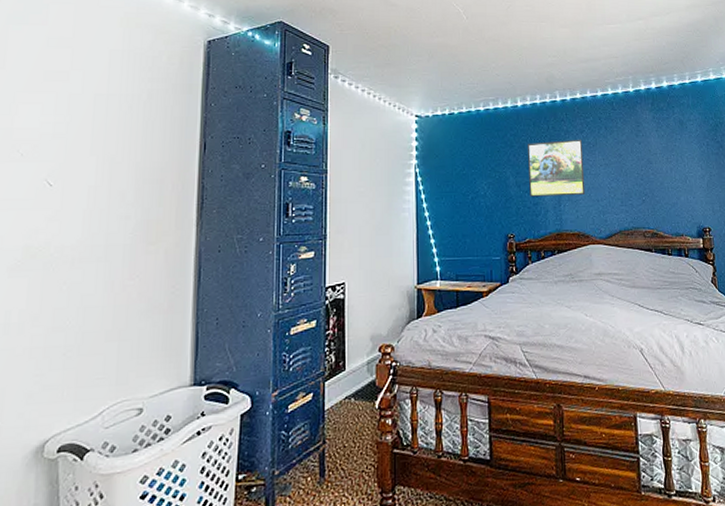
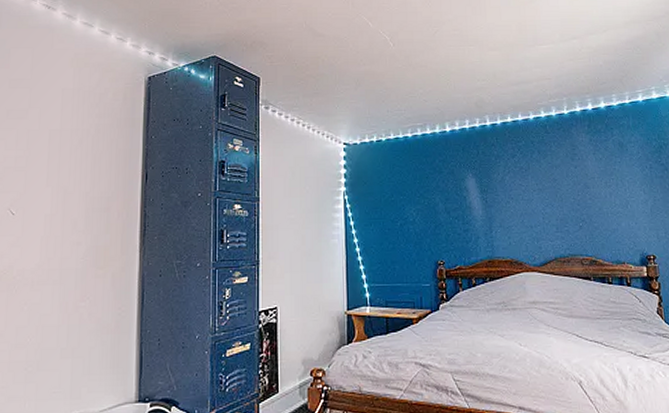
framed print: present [528,139,586,197] -> none [457,164,518,223]

